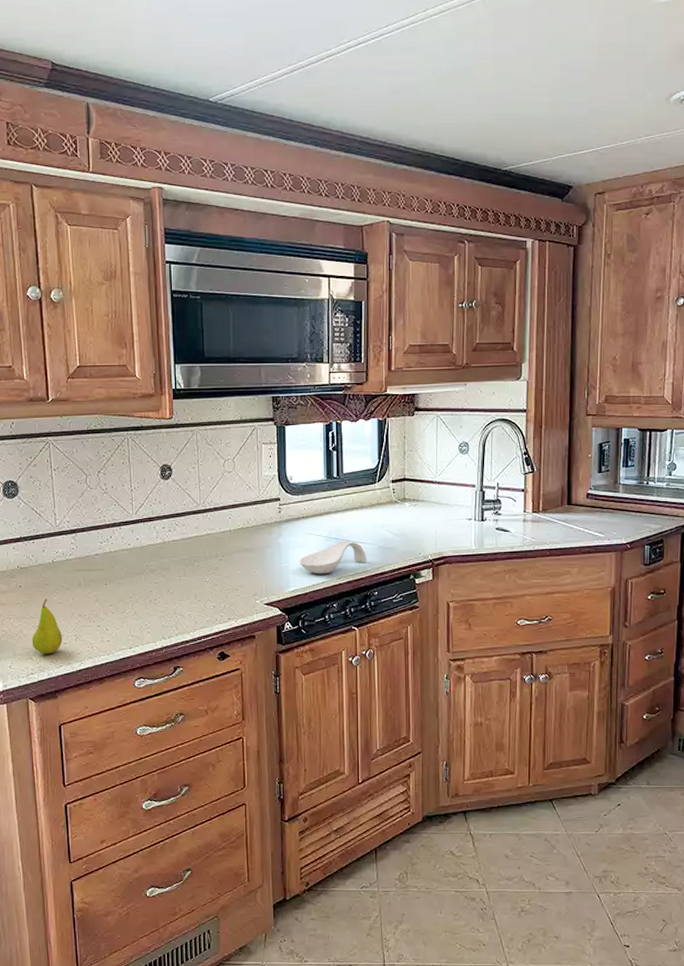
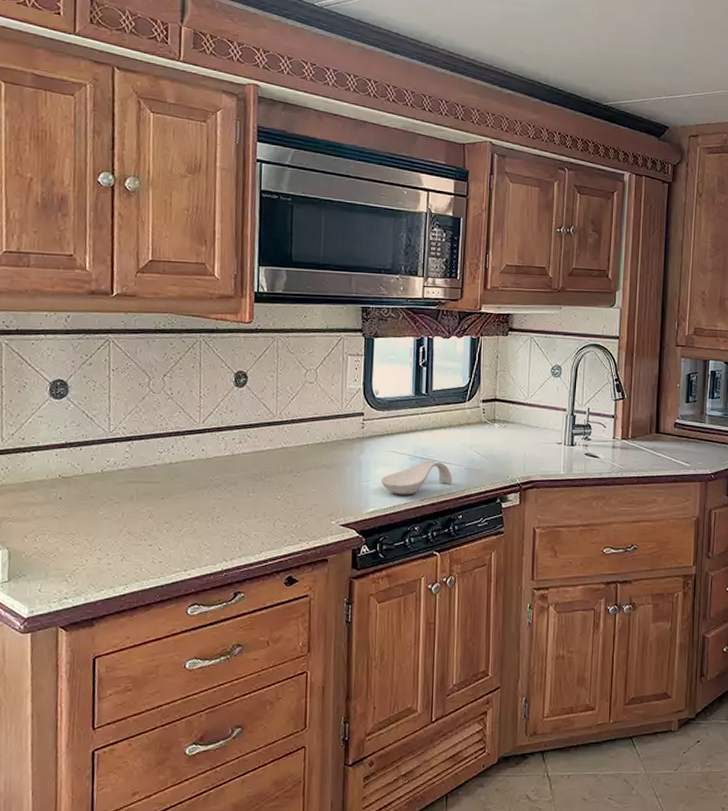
fruit: present [32,599,63,654] -> none [68,513,107,576]

